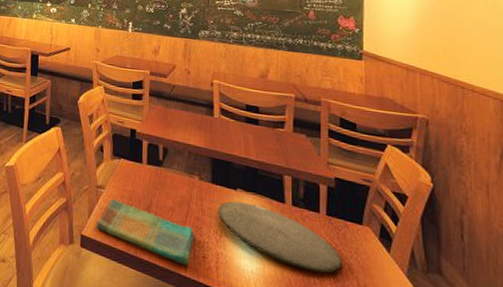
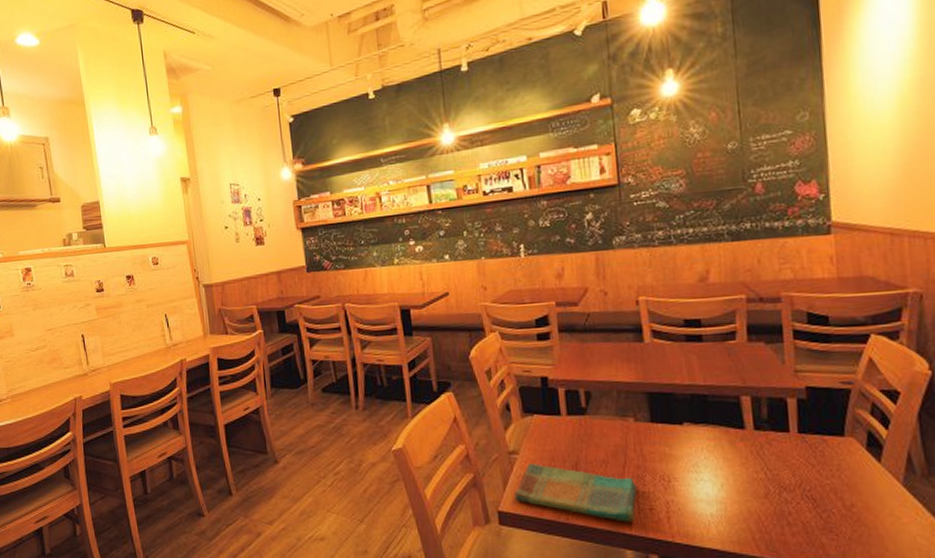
plate: present [218,201,342,274] -> none [662,437,822,502]

